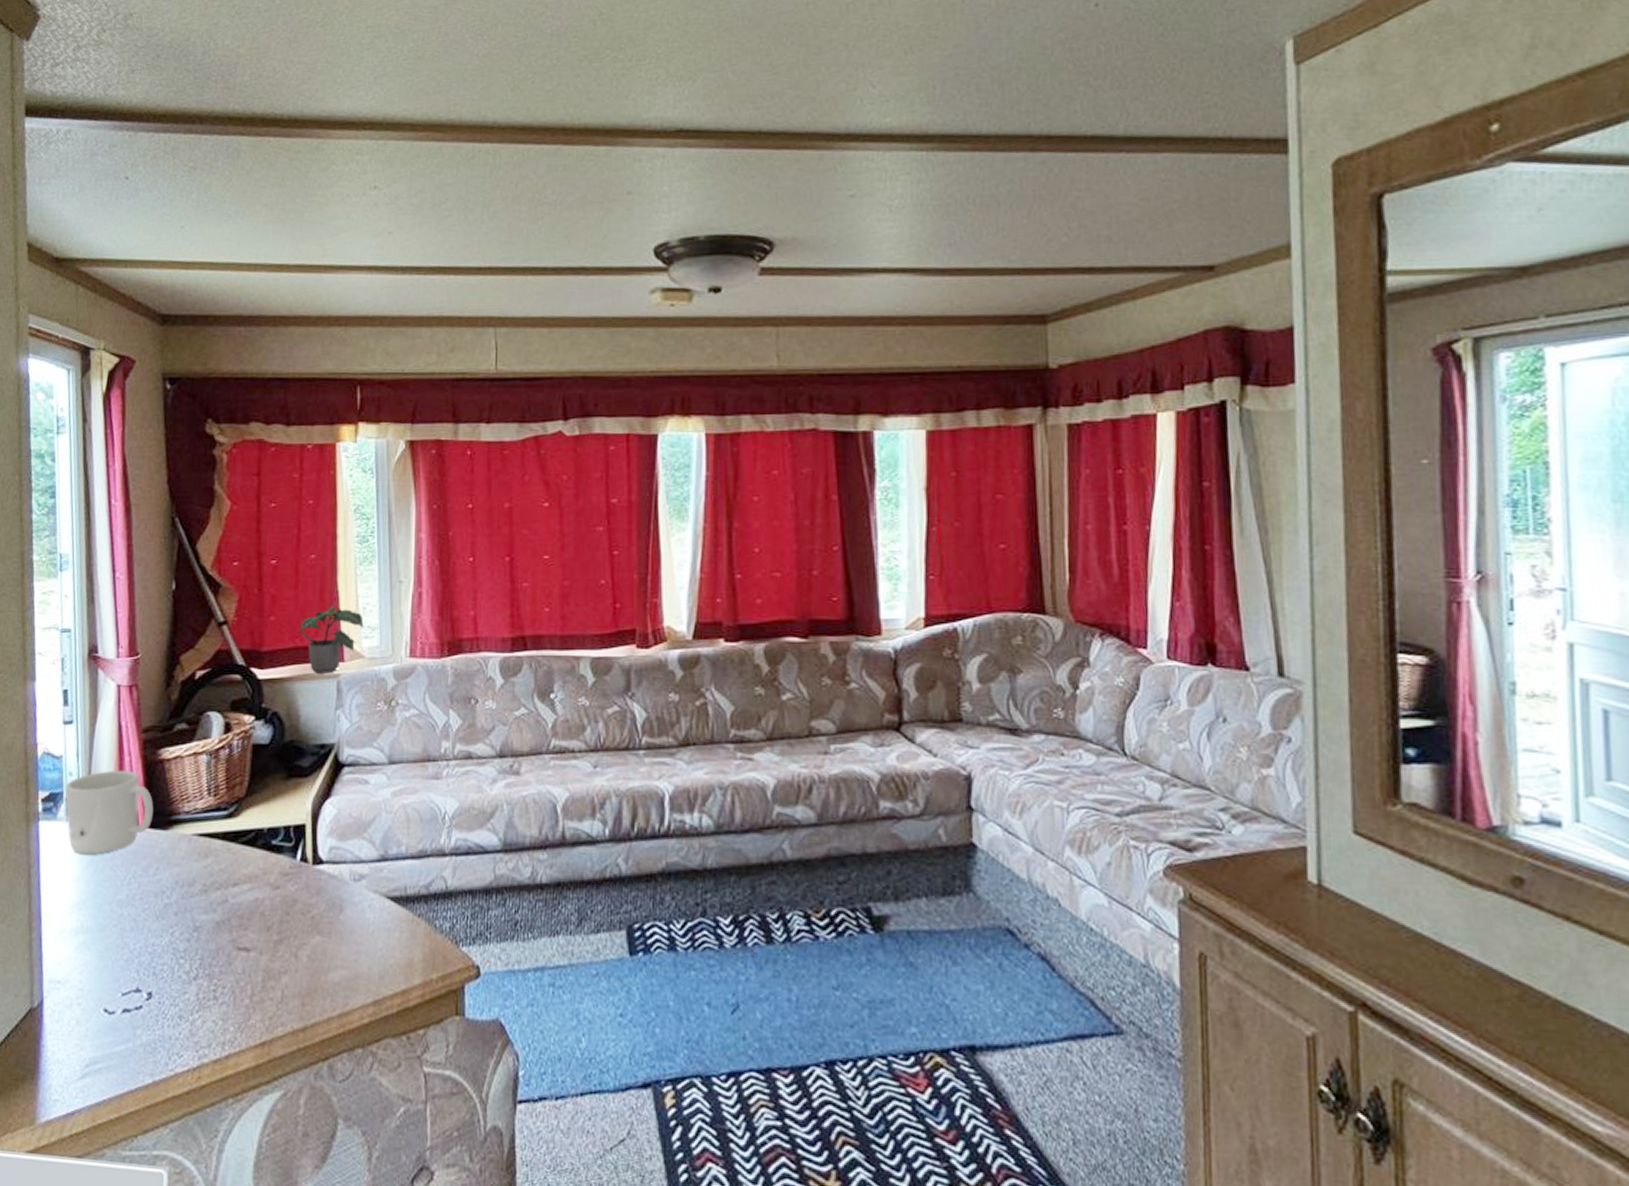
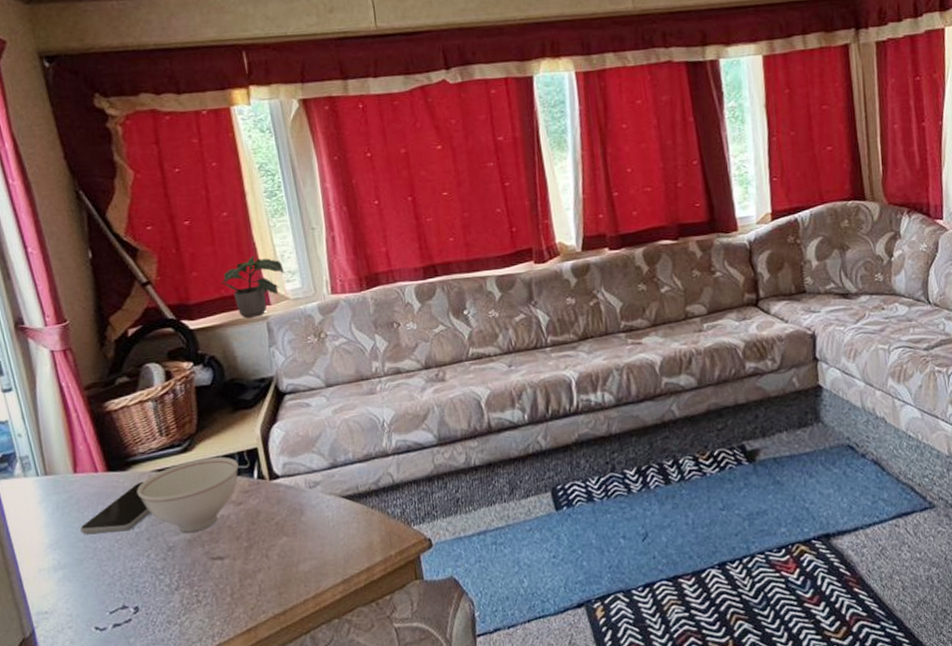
mug: present [65,770,154,855] -> none [16,424,110,503]
mobile phone: none [110,845,184,900] -> present [80,481,151,535]
bowl: none [173,827,283,914] -> present [137,456,239,533]

